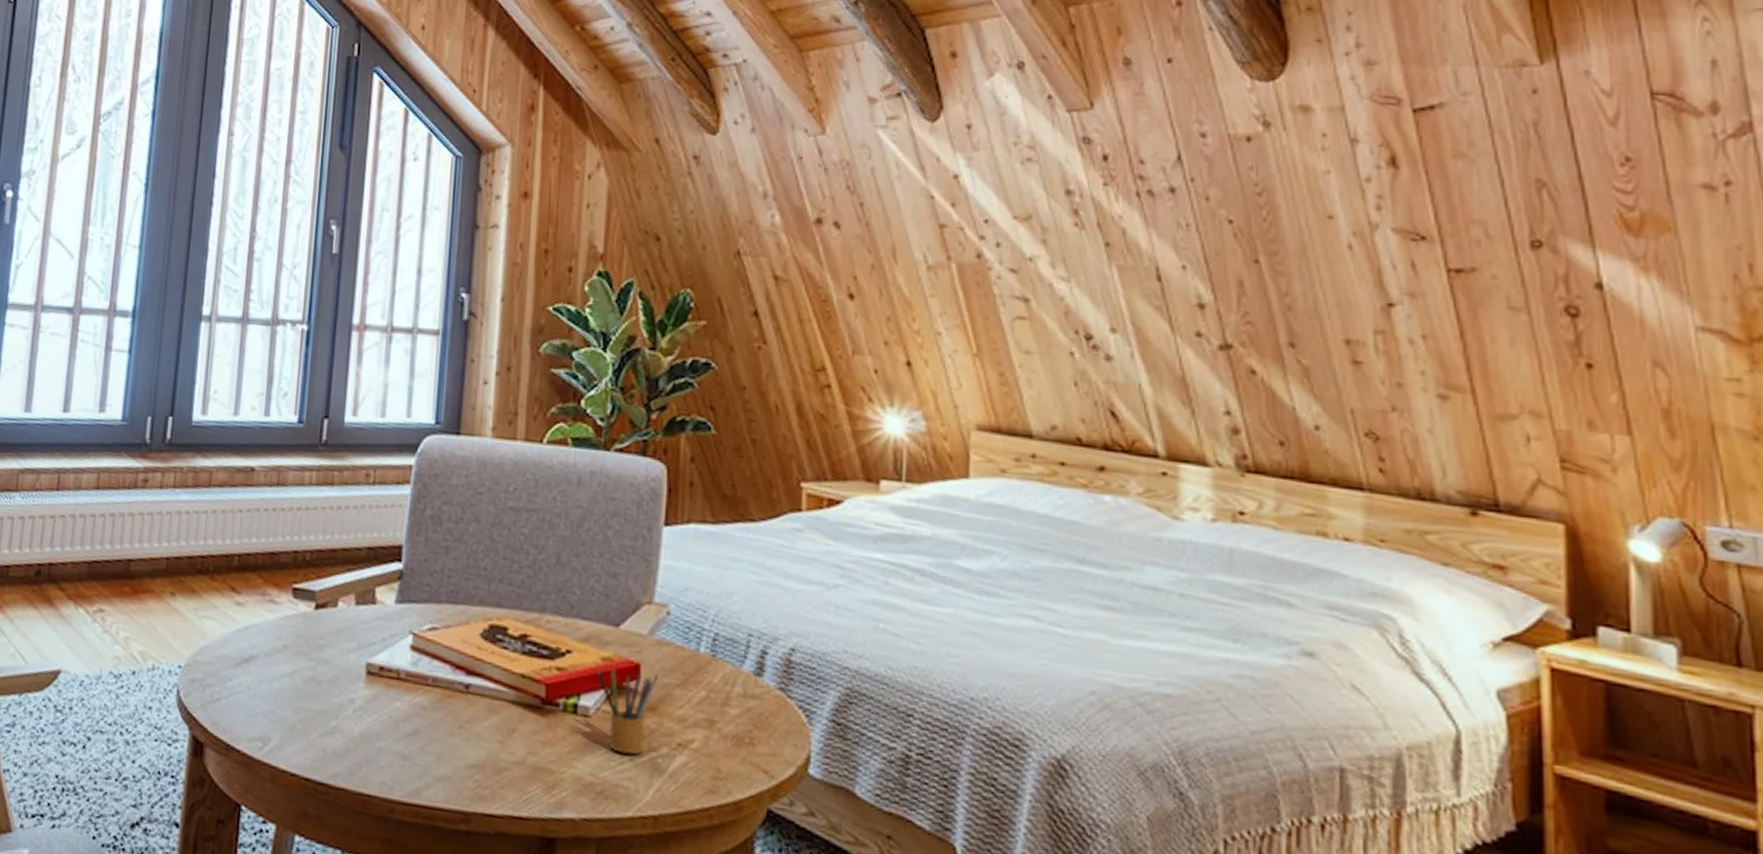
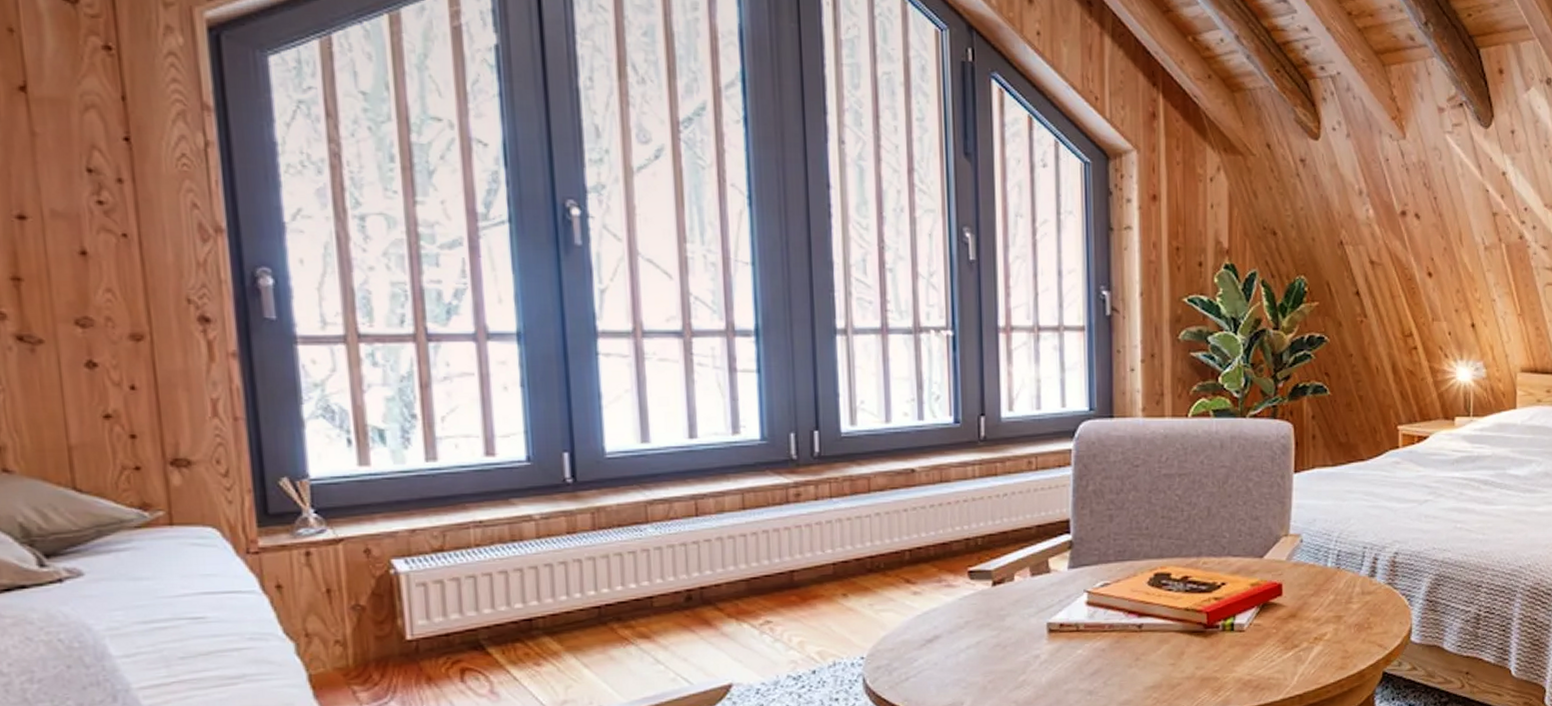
pencil box: present [595,667,660,756] -> none [1246,588,1297,654]

